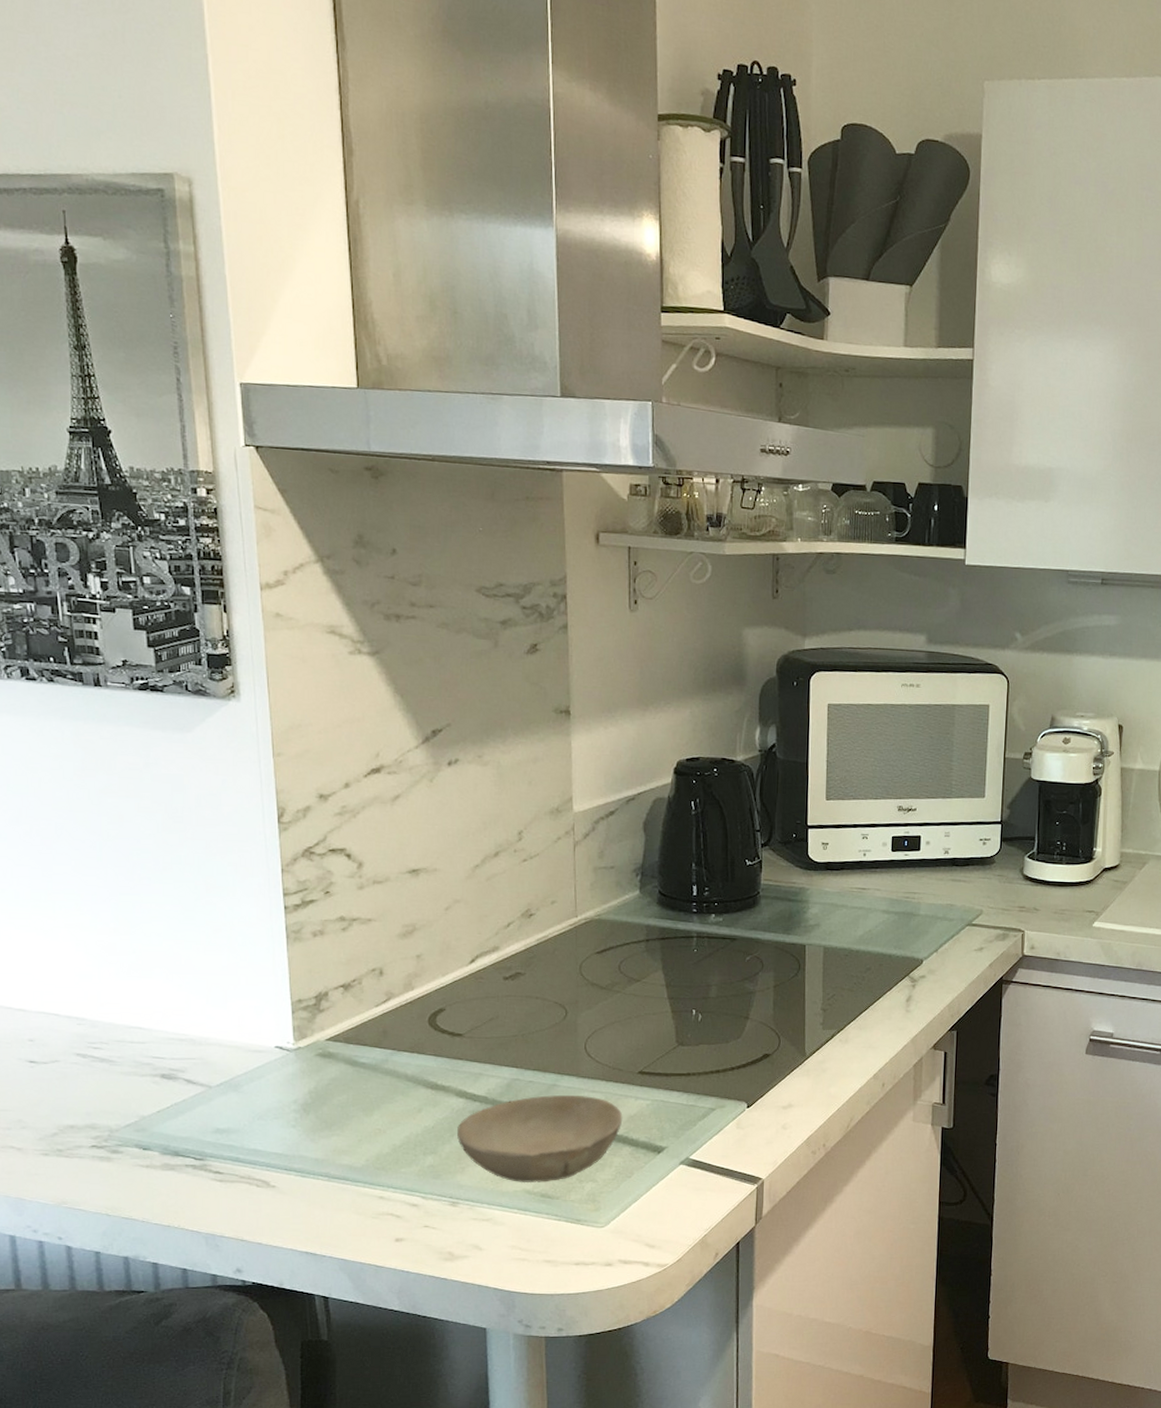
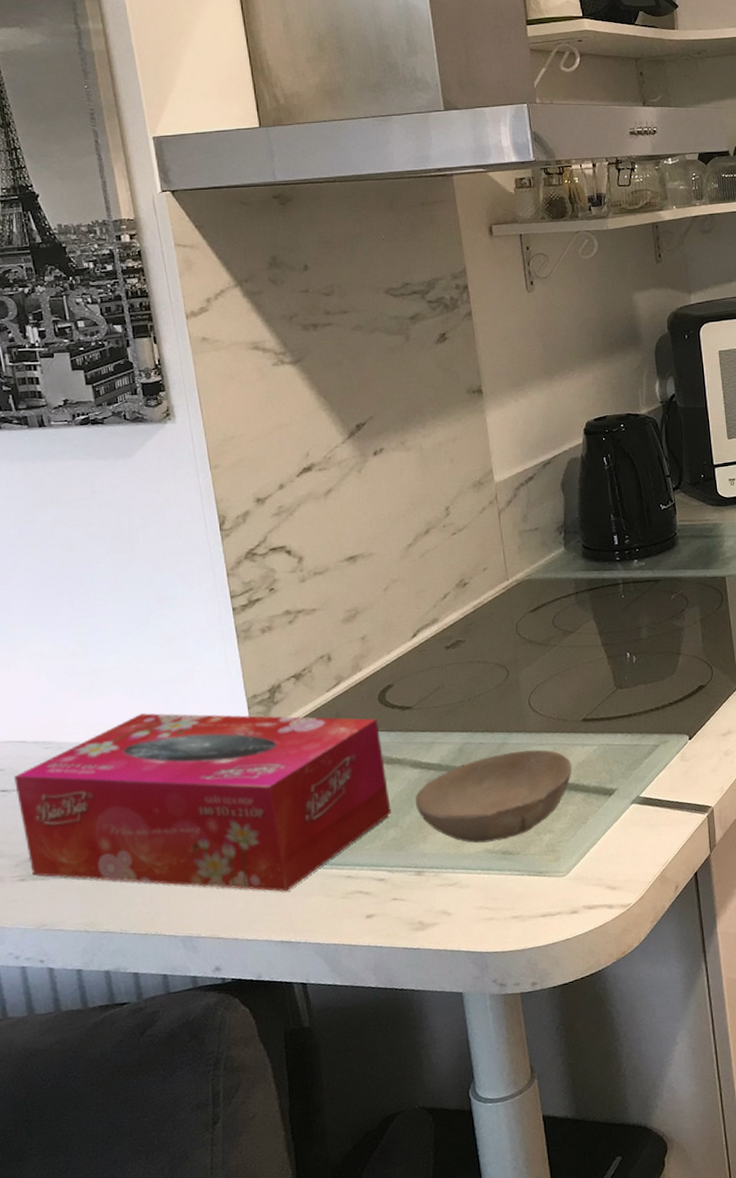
tissue box: none [44,1003,431,1203] -> present [14,713,391,892]

